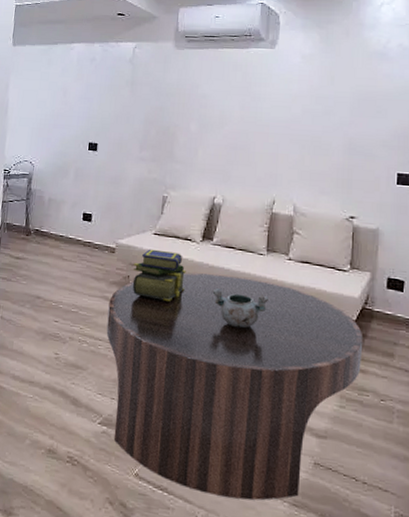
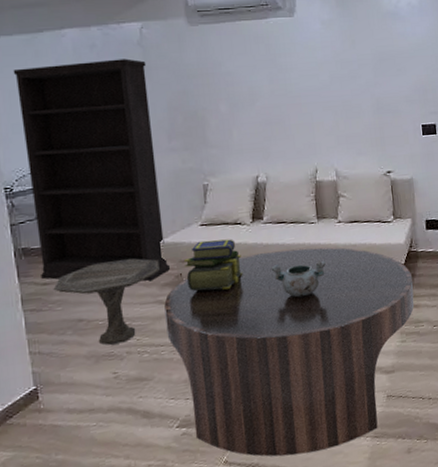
bookshelf: none [16,72,134,276] -> present [13,58,170,281]
side table: none [23,249,112,328] -> present [53,258,160,345]

